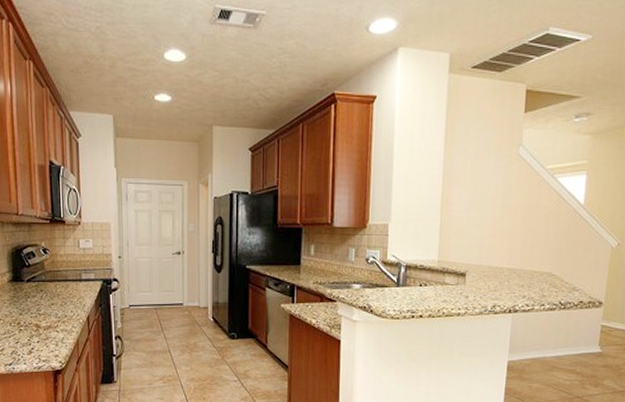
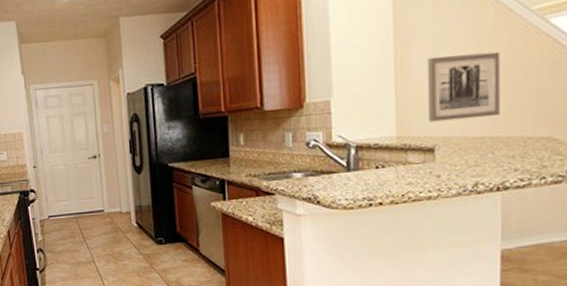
wall art: none [463,197,521,252] -> present [427,51,500,122]

